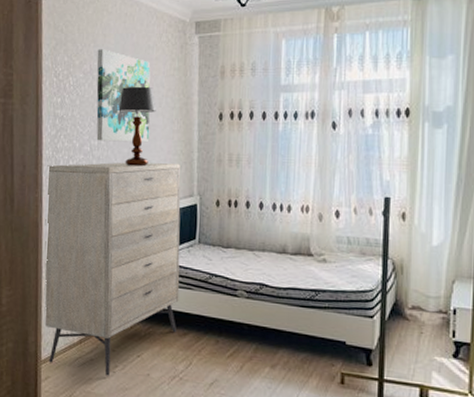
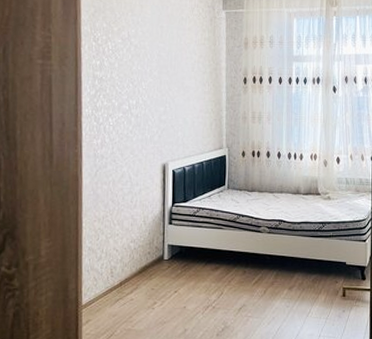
dresser: present [45,162,181,376] -> none [85,119,212,313]
wall art: present [96,49,151,143] -> none [134,18,184,102]
table lamp: present [118,86,156,167] -> none [155,52,190,123]

